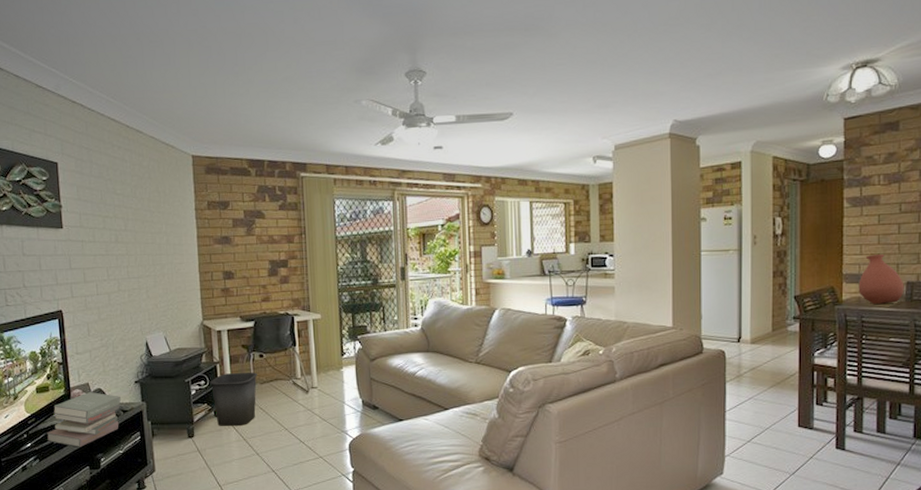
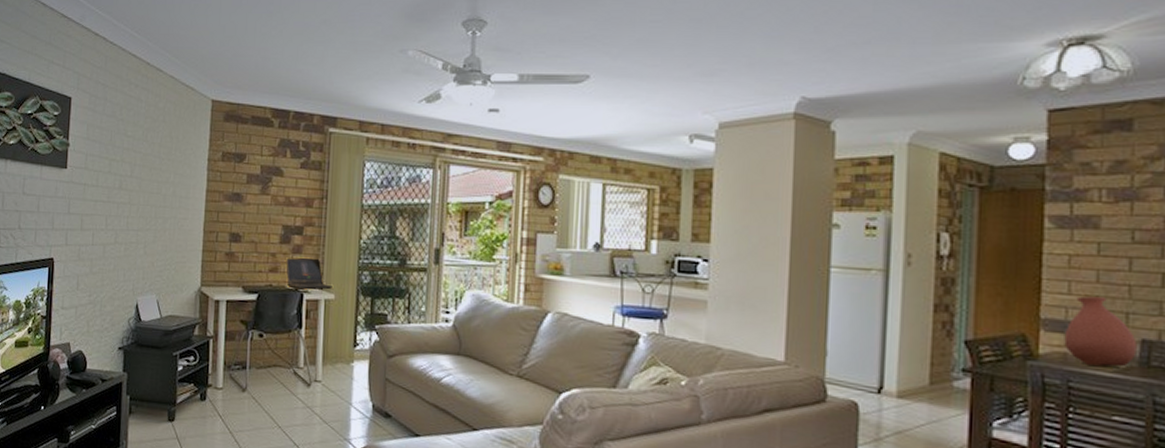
books: present [46,392,121,447] -> none [17,353,101,415]
waste bin: present [209,373,257,426] -> none [199,351,254,416]
laptop computer: none [275,285,318,314] -> present [286,258,332,290]

